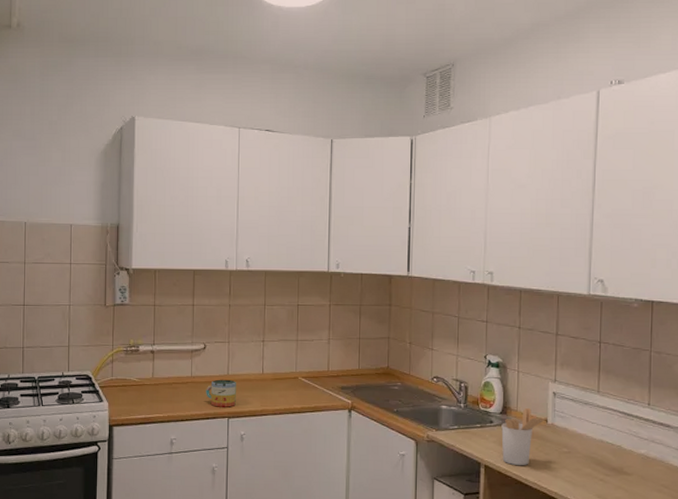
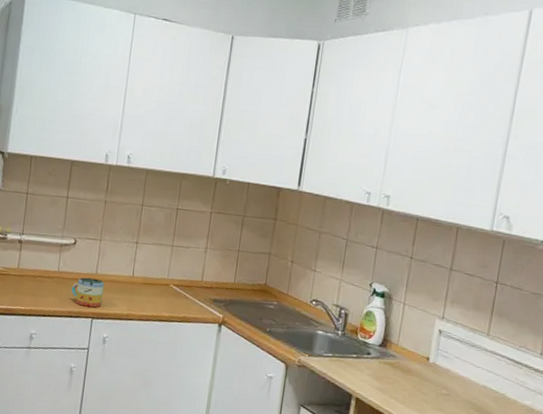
utensil holder: present [501,407,548,465] -> none [375,343,430,403]

